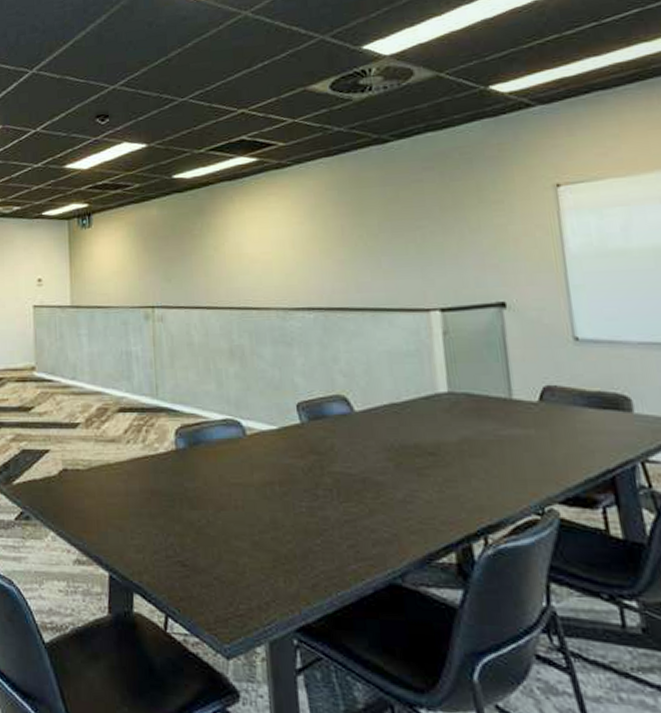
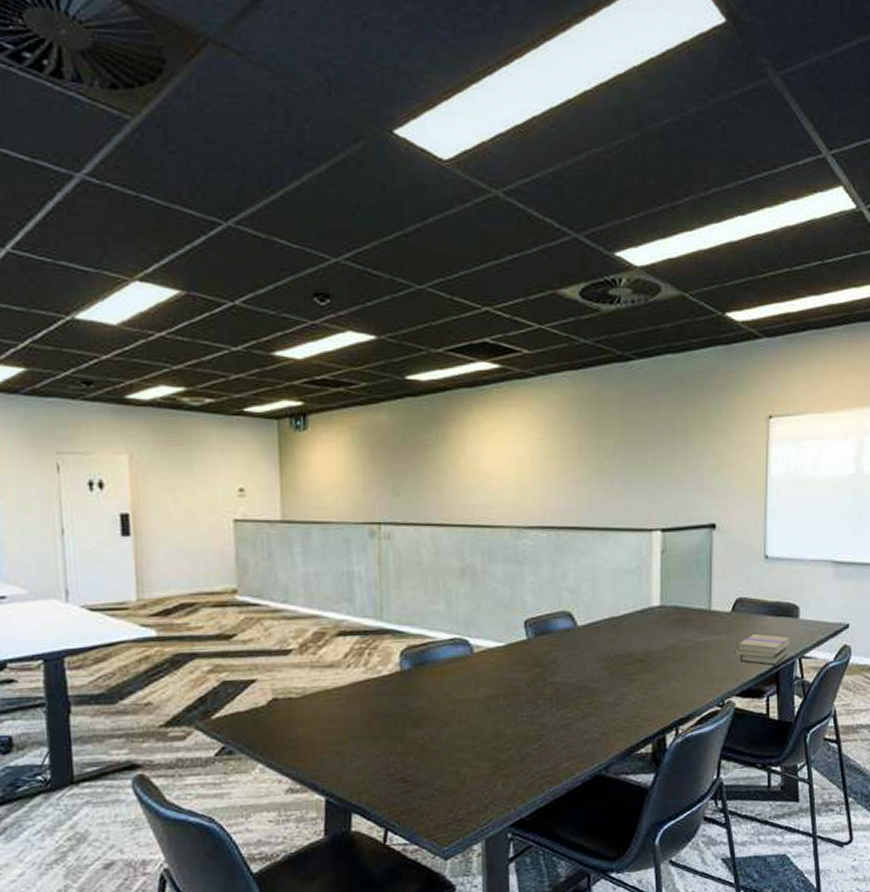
books: none [549,430,625,468] -> present [734,634,790,665]

